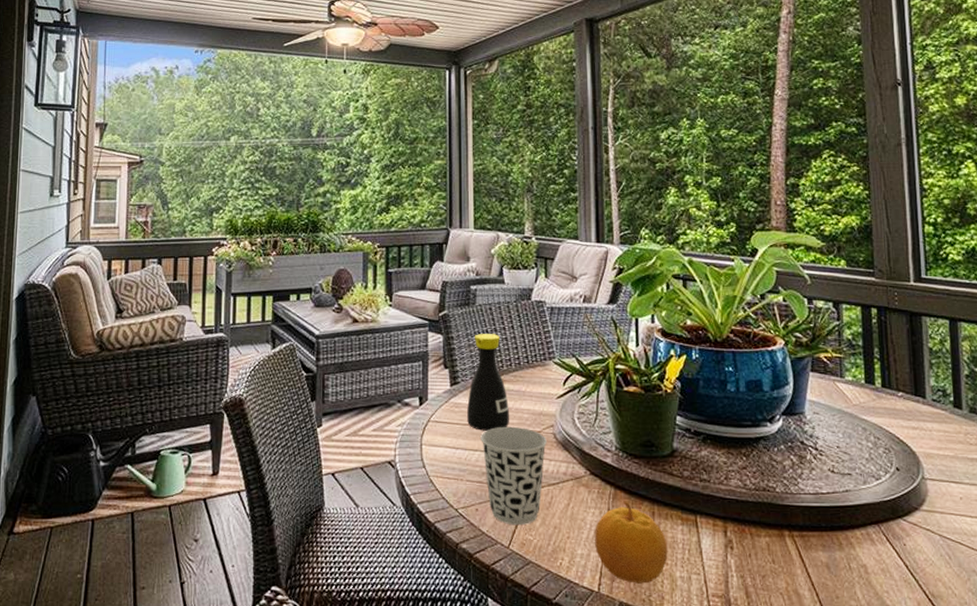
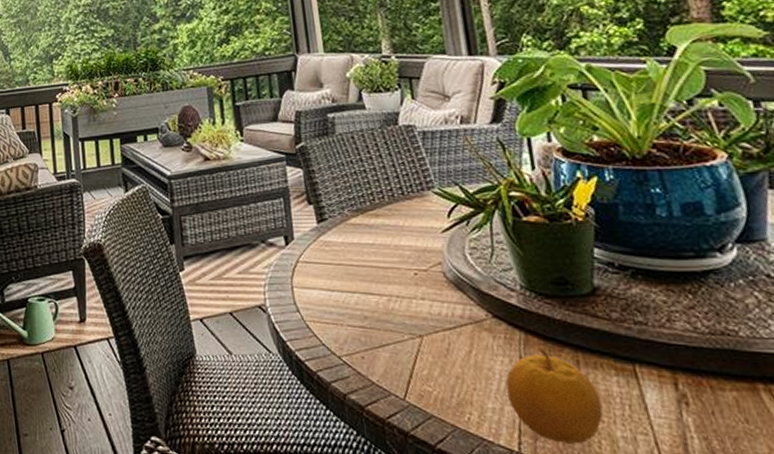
bottle: present [467,334,510,431] -> none [338,164,390,271]
cup: present [481,426,547,526] -> none [358,265,437,375]

